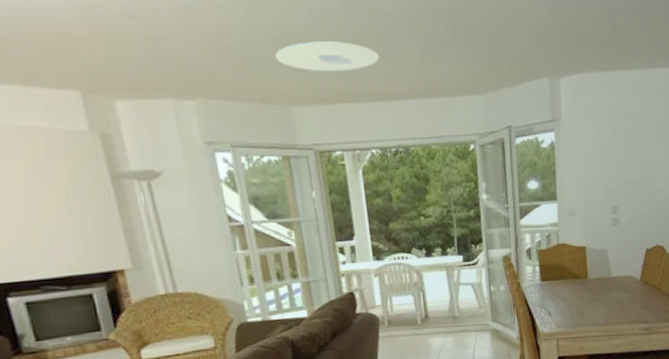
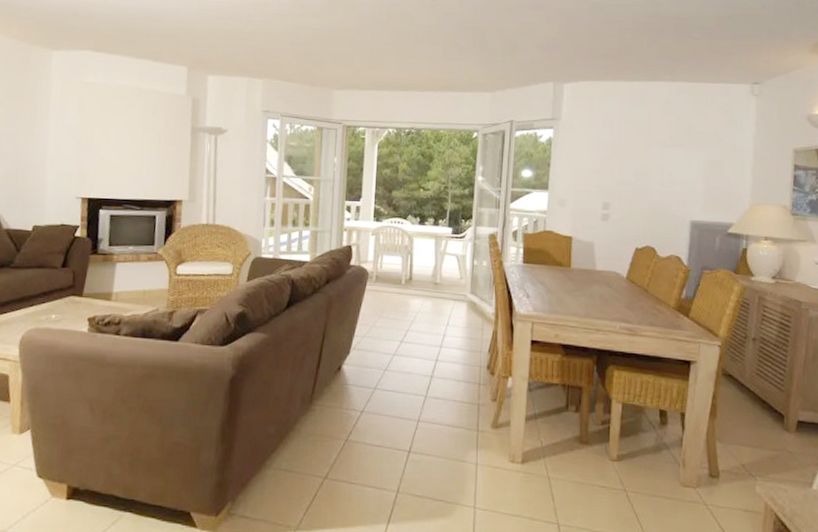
ceiling light: present [274,41,380,72] -> none [328,42,409,66]

